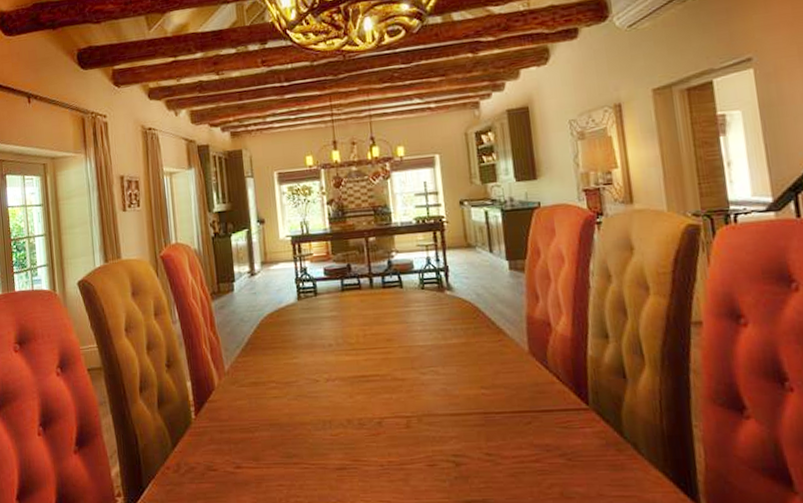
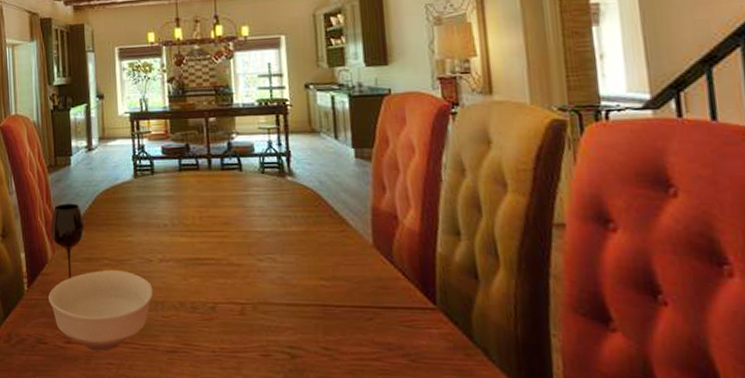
wine glass: none [216,329,251,405] -> present [50,203,85,279]
bowl: none [216,393,321,474] -> present [48,271,153,351]

